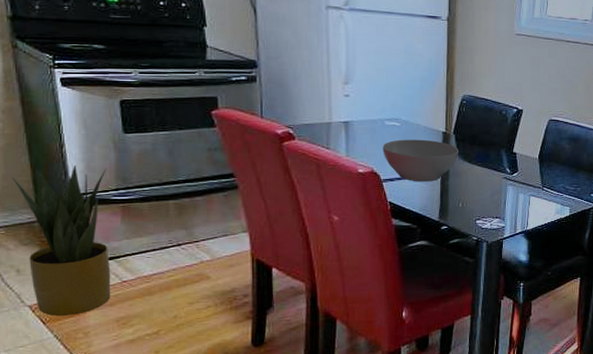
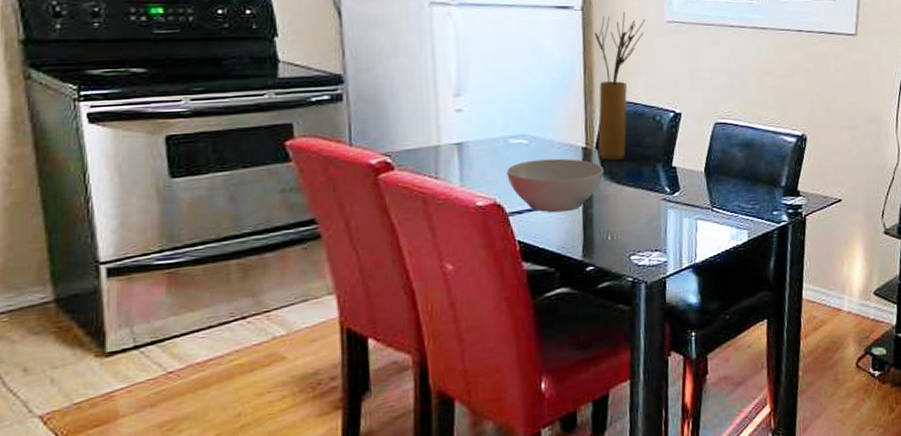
planter: present [11,166,111,316] -> none [19,224,152,427]
vase: none [456,23,499,145] -> present [595,11,646,162]

